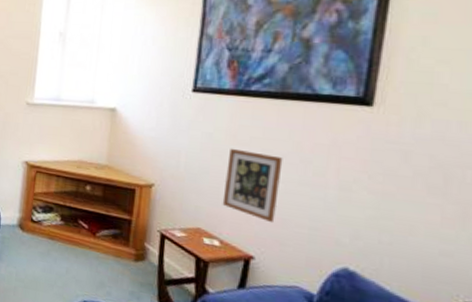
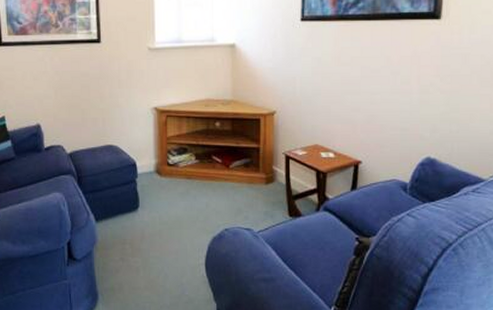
picture frame: present [222,148,283,224] -> none [333,69,378,130]

